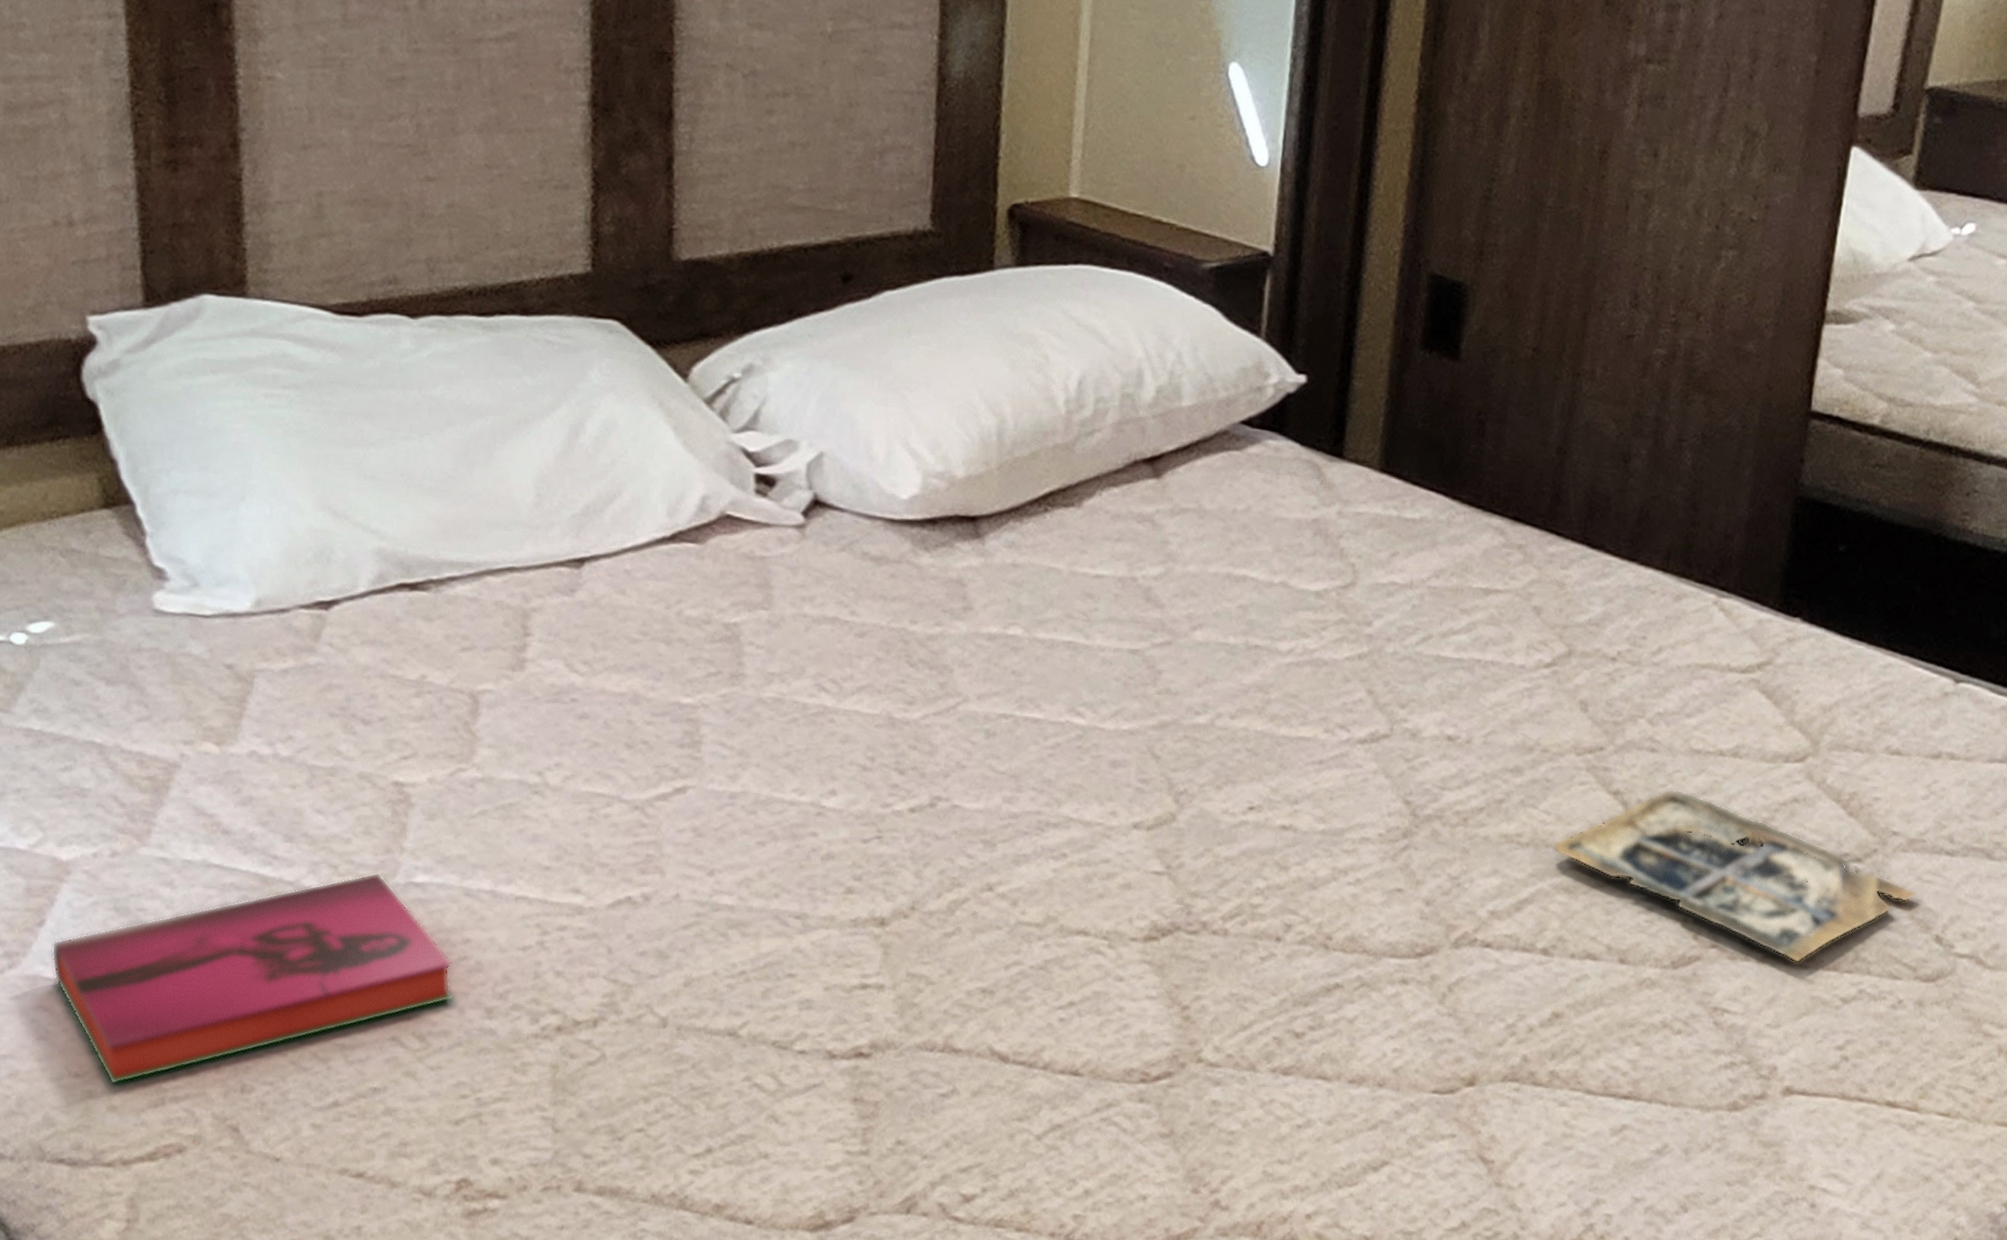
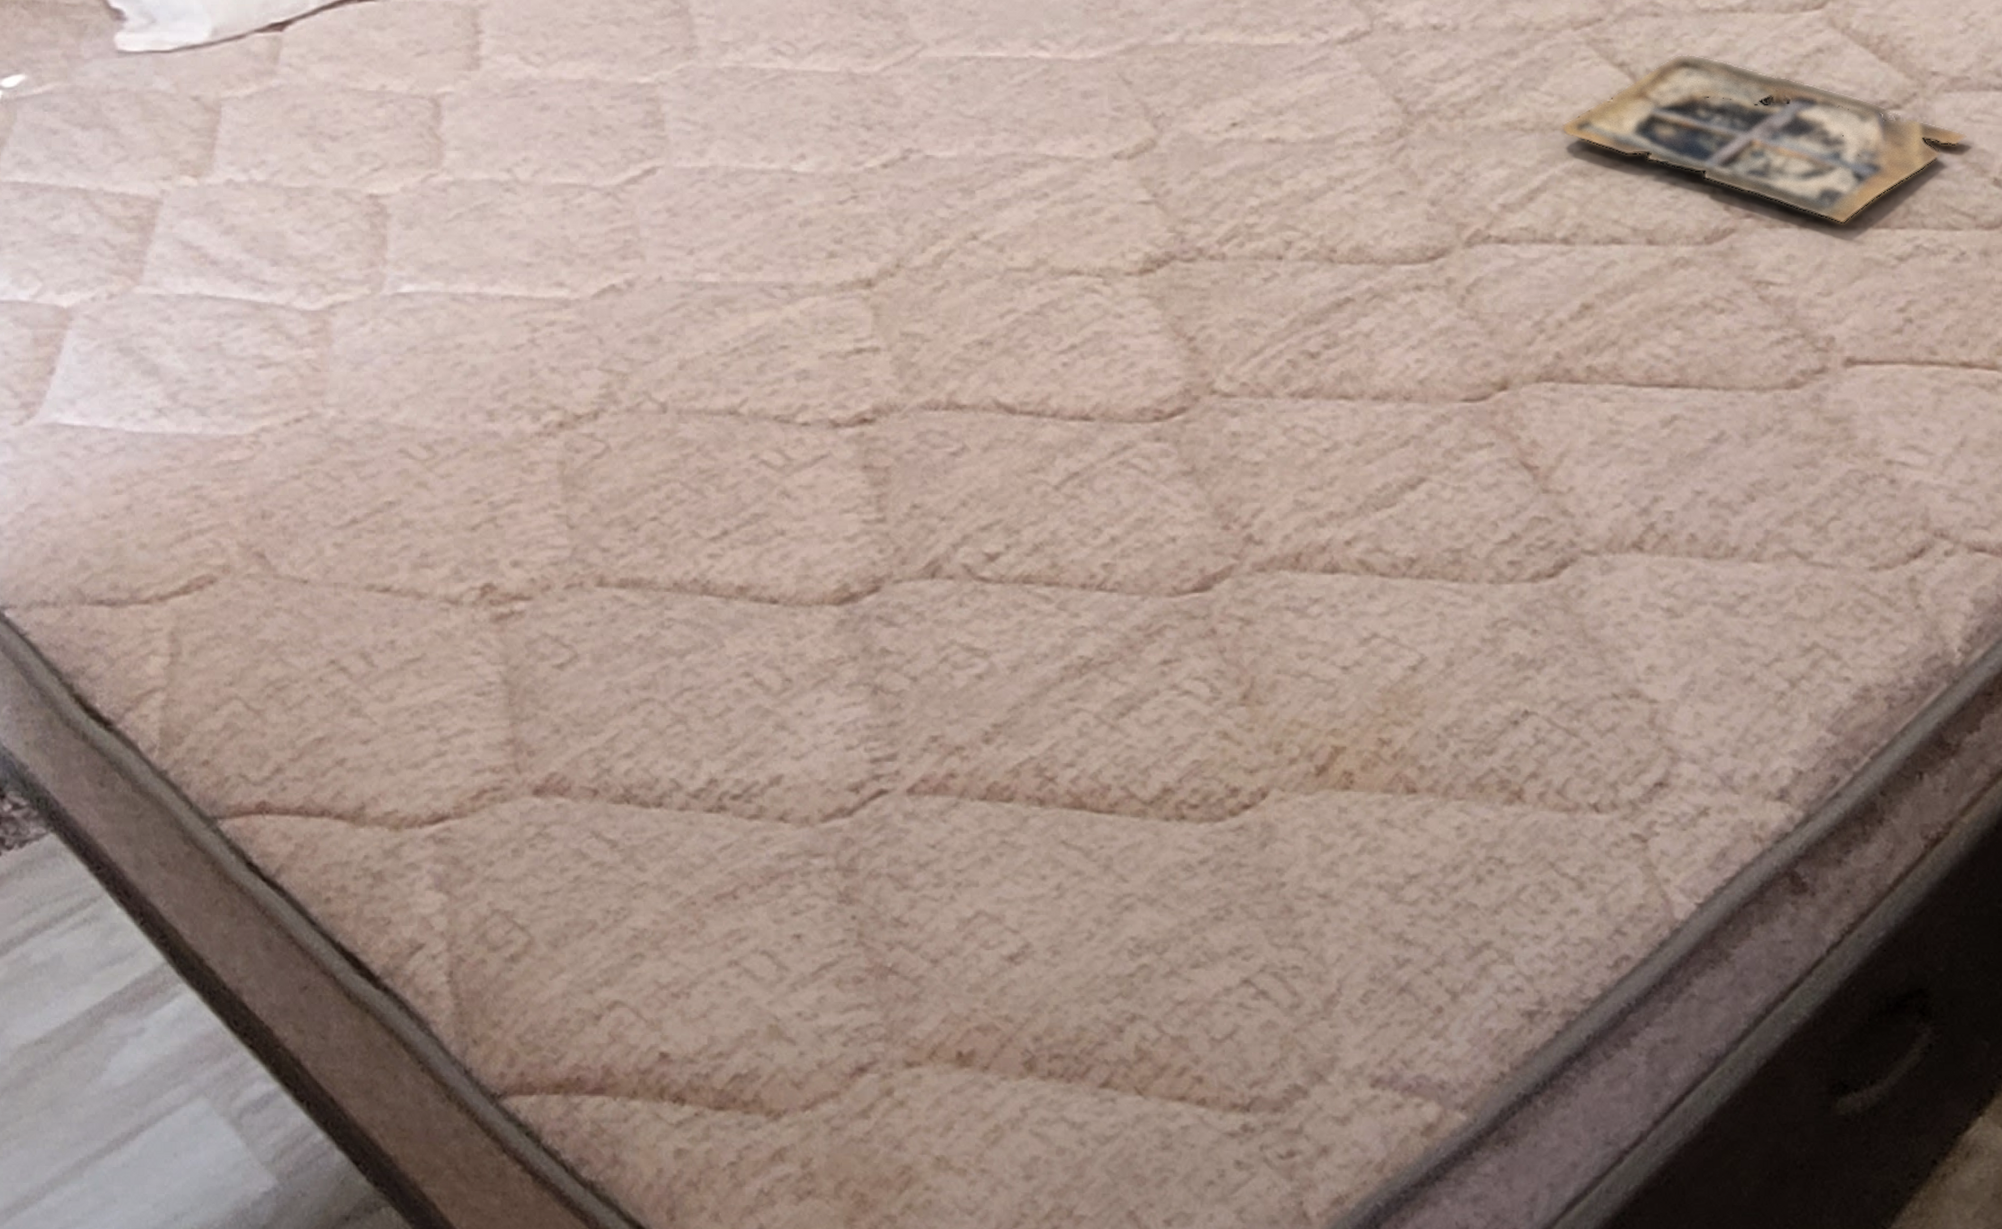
hardback book: present [51,872,454,1085] -> none [65,287,454,522]

